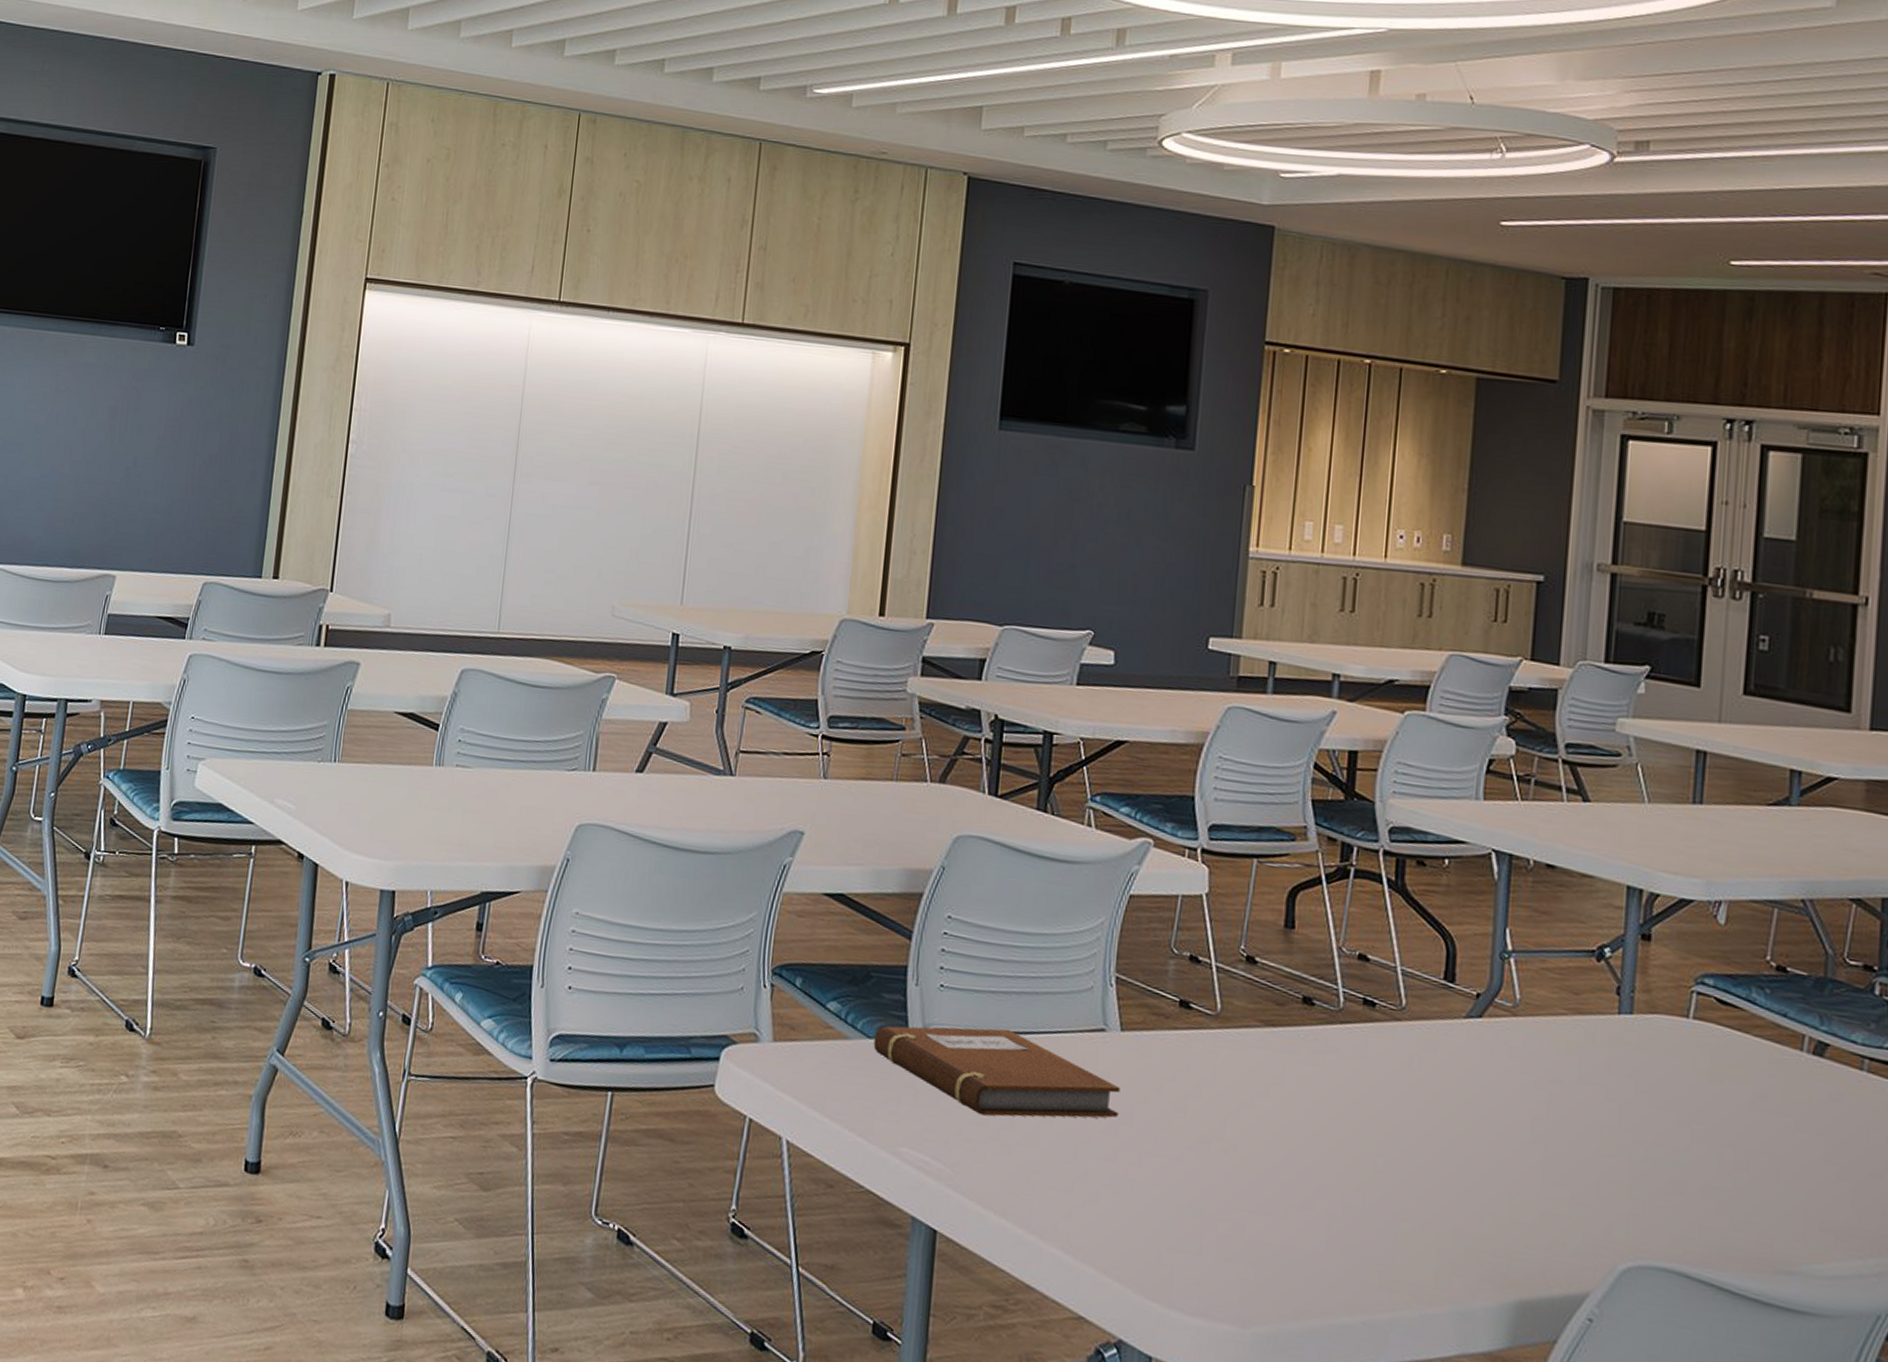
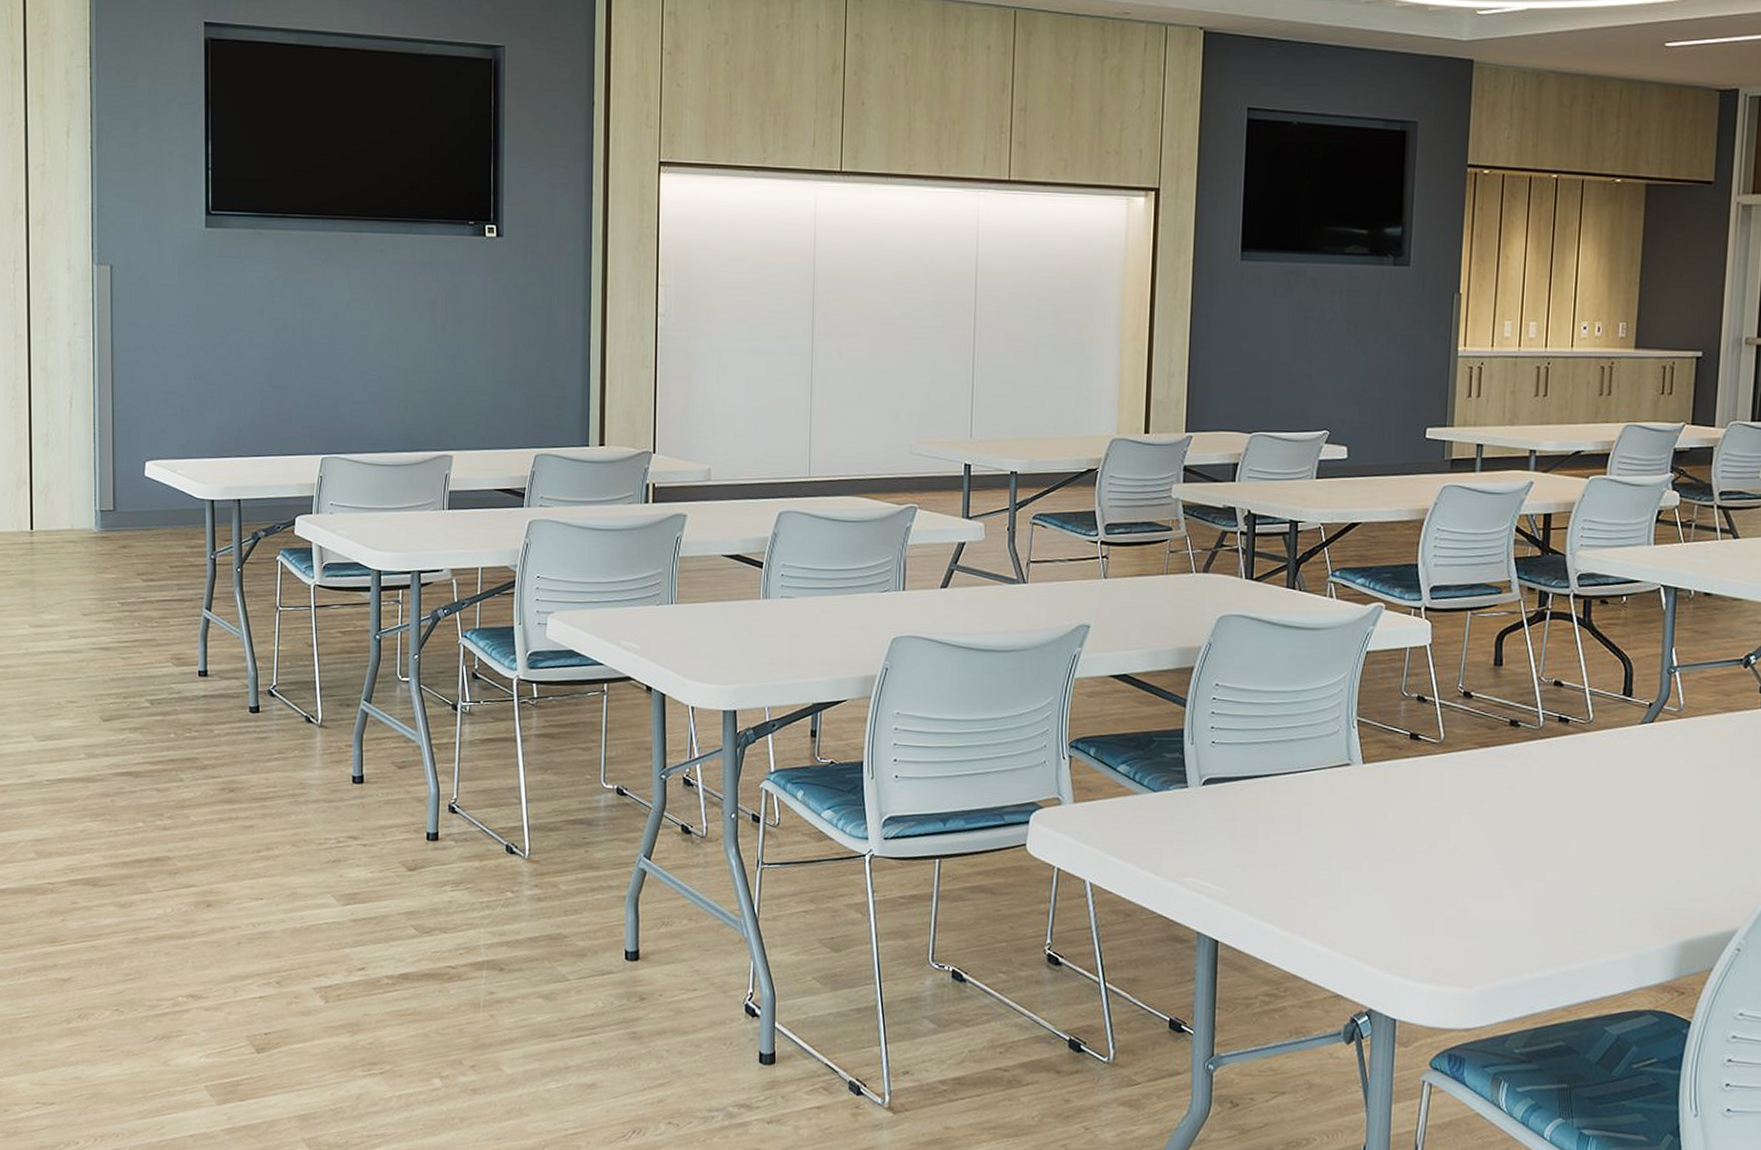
notebook: present [873,1026,1120,1118] -> none [1158,772,1364,844]

